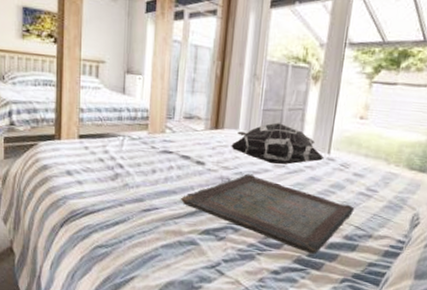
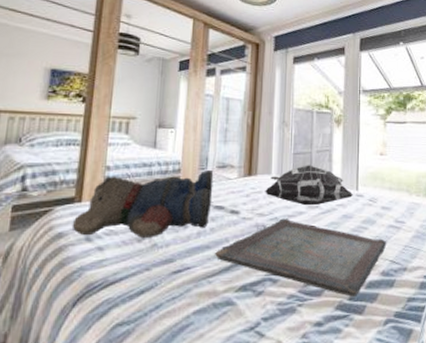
teddy bear: none [54,117,181,178] -> present [71,169,214,238]

